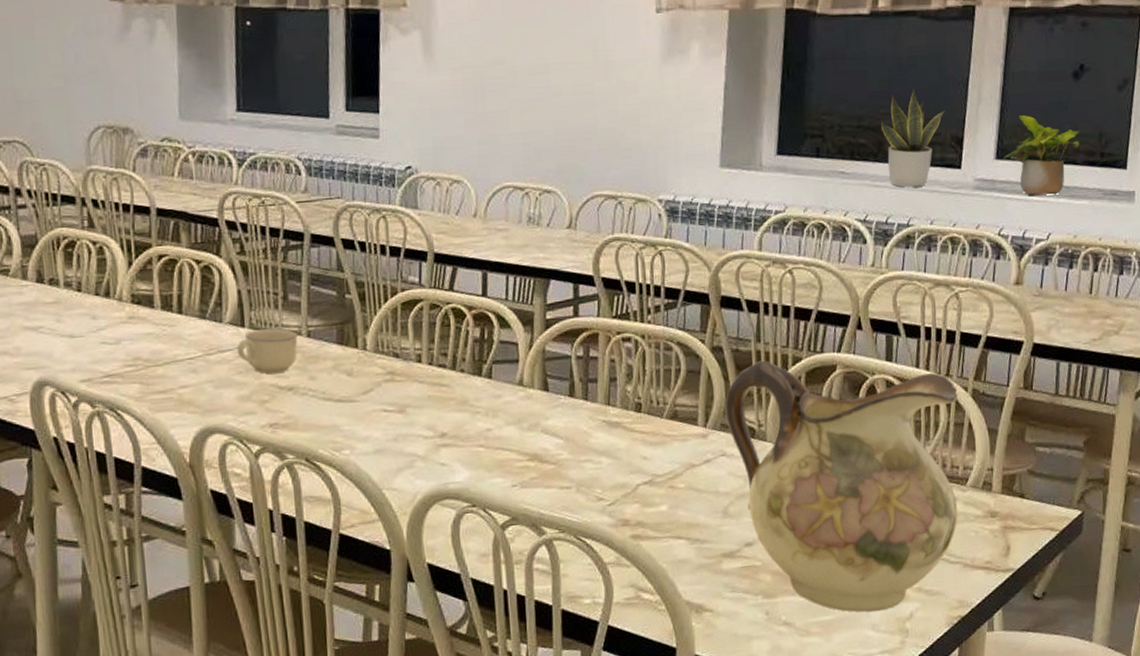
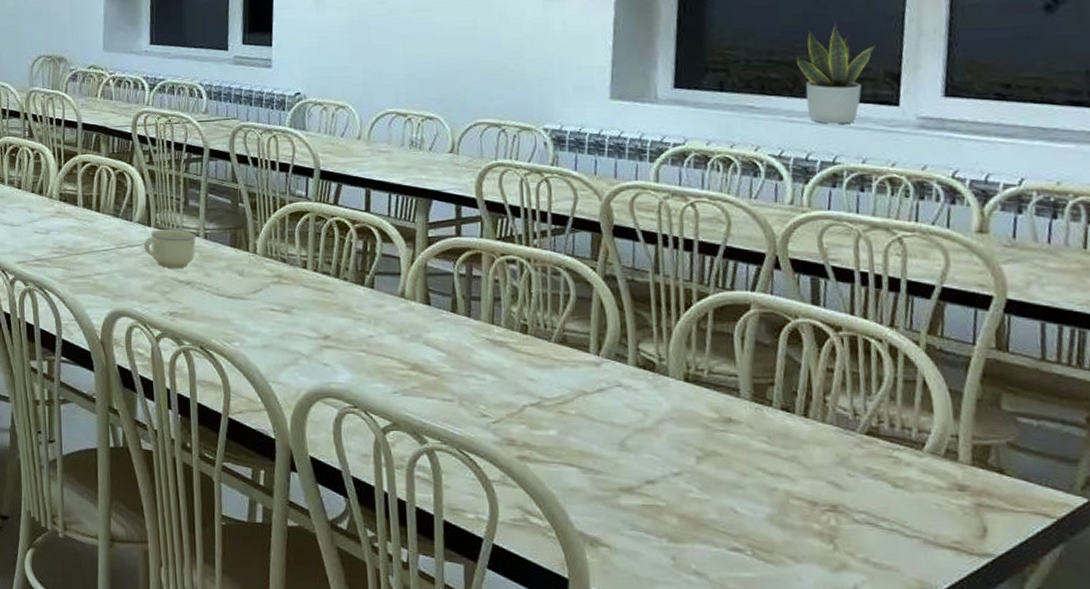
pitcher: present [725,360,958,612] -> none [619,293,914,577]
potted plant: present [1002,115,1080,197] -> none [953,50,1058,138]

